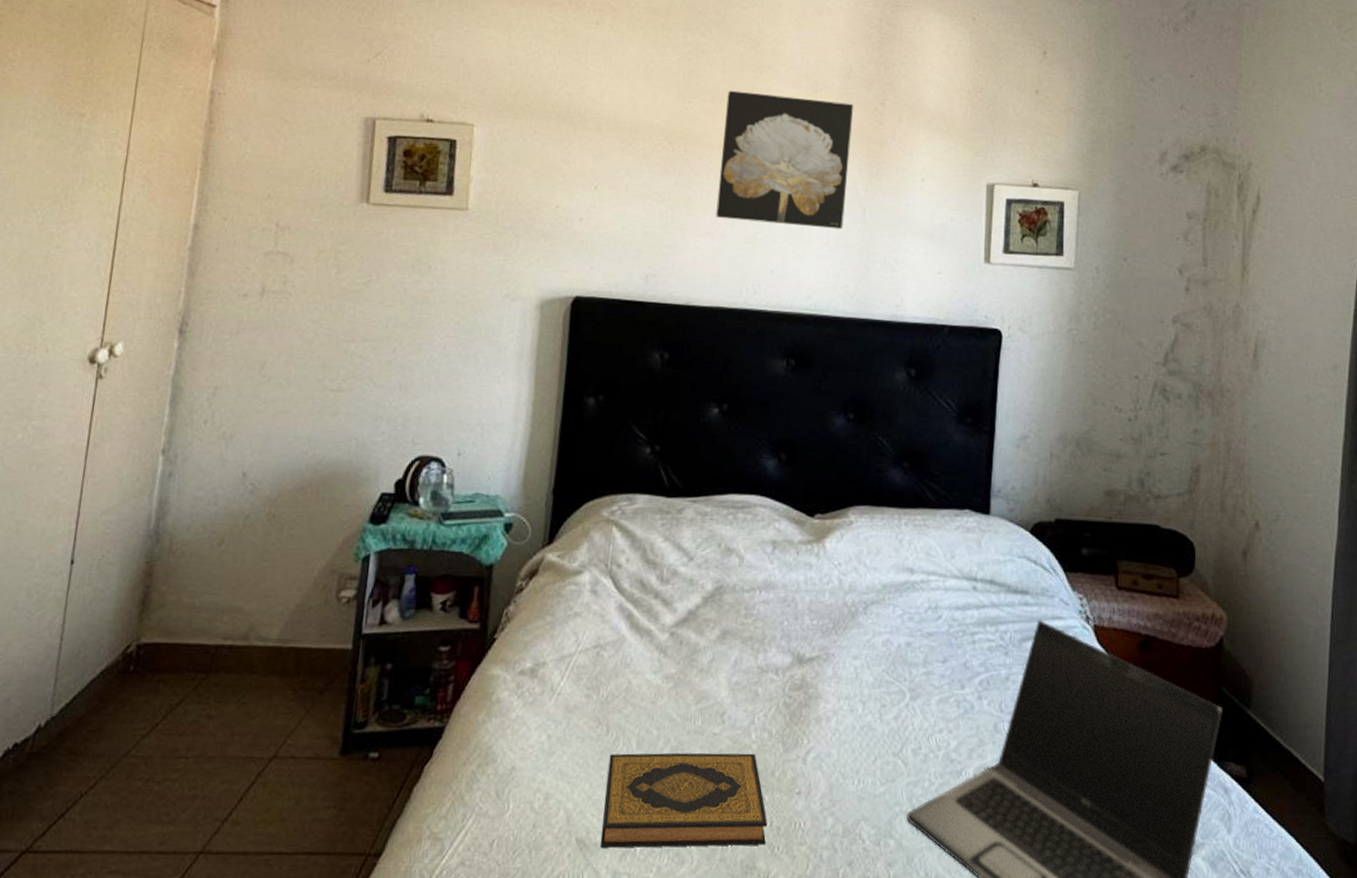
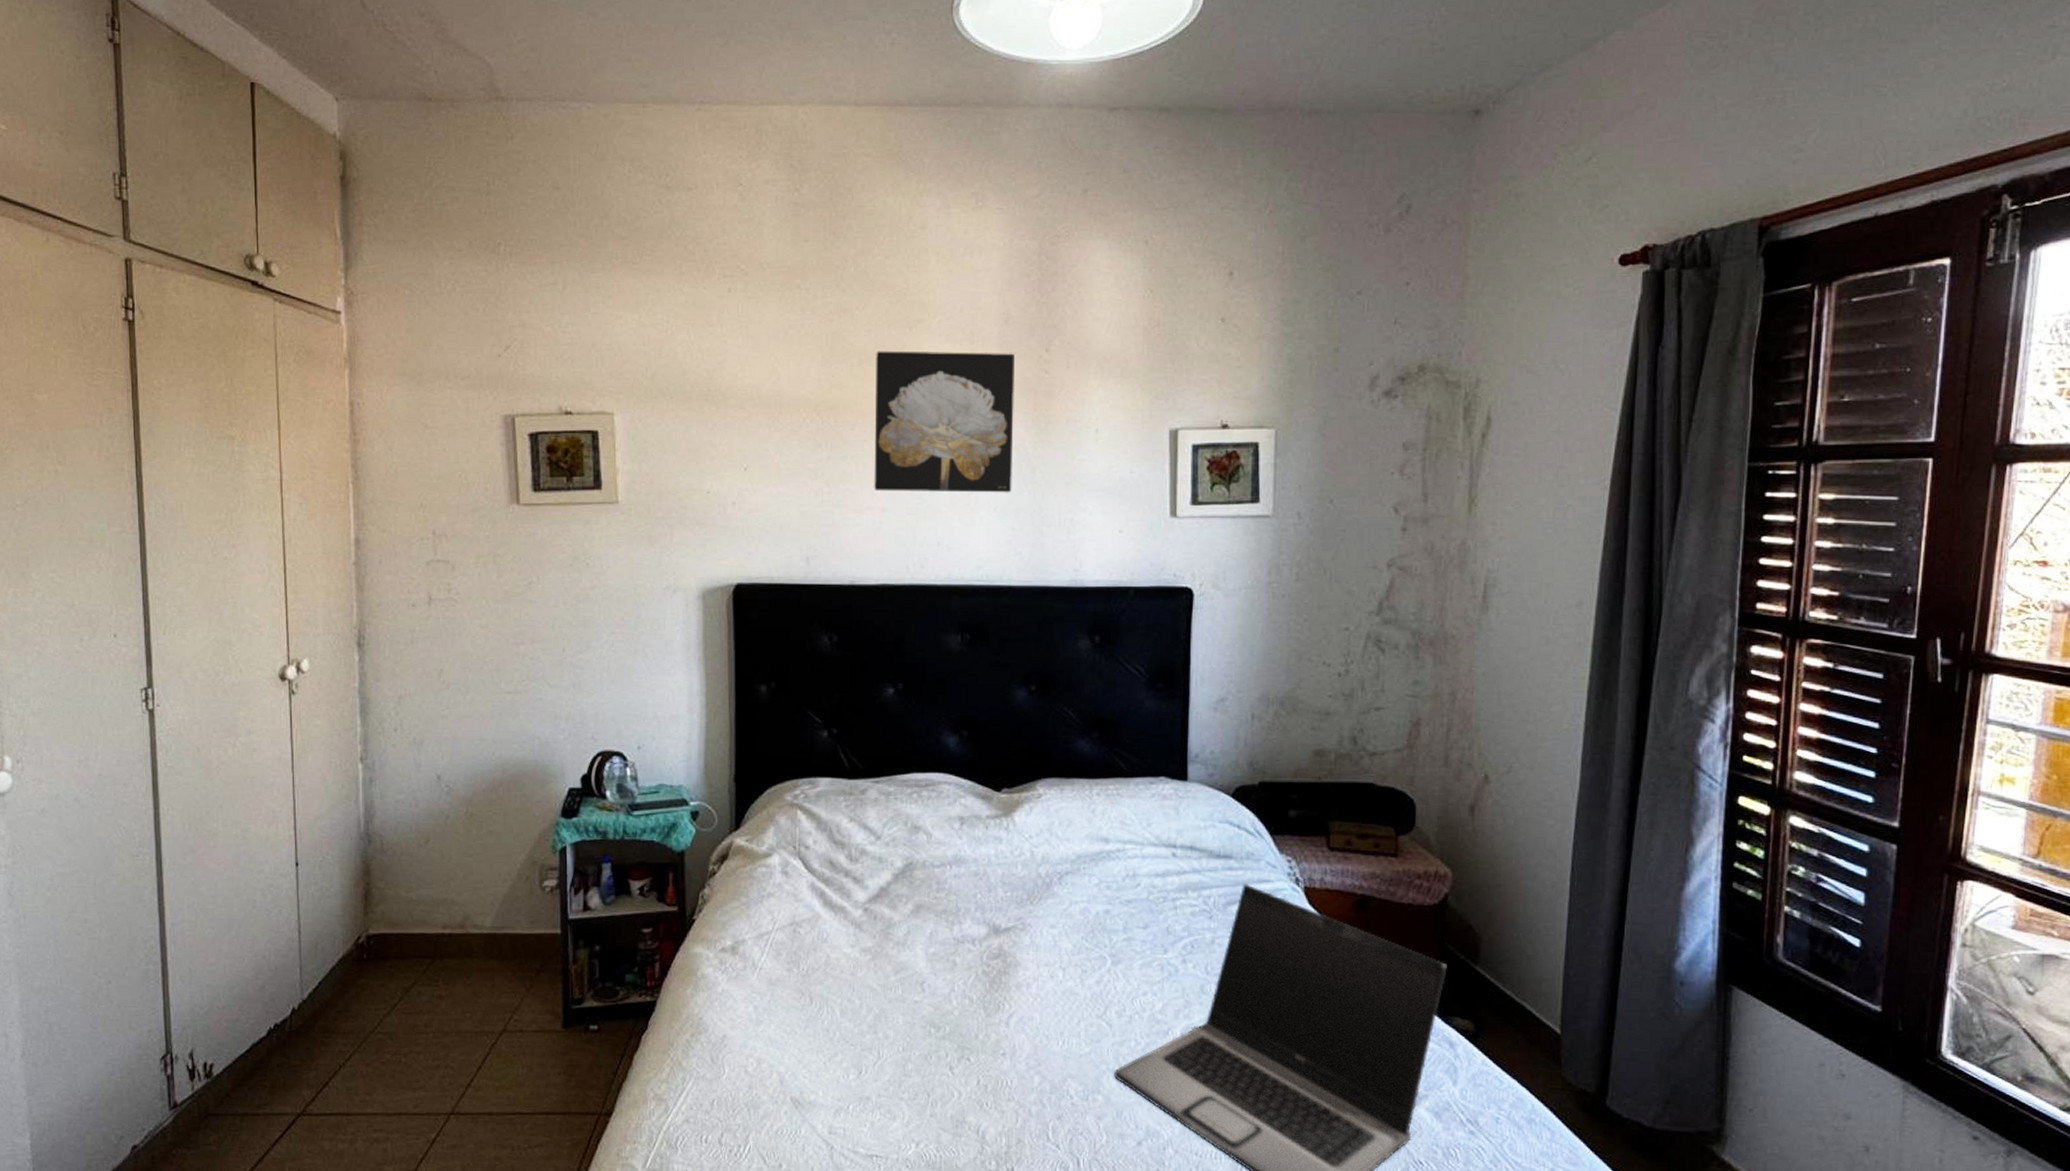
hardback book: present [601,752,768,848] -> none [815,1018,975,1106]

